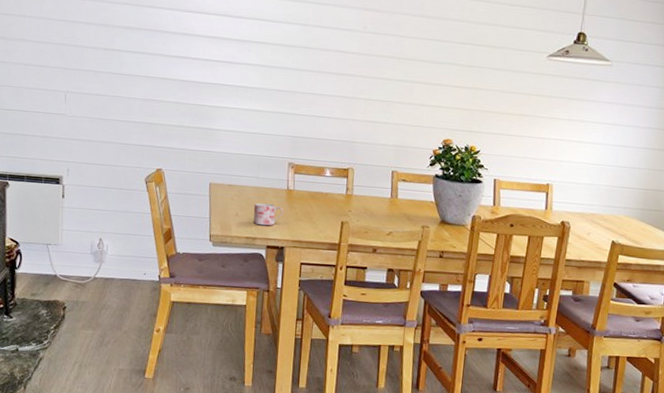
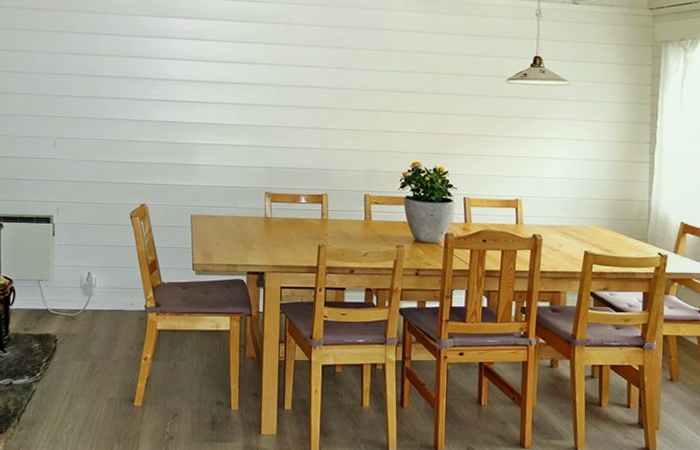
mug: present [253,203,284,226] -> none [233,231,263,253]

